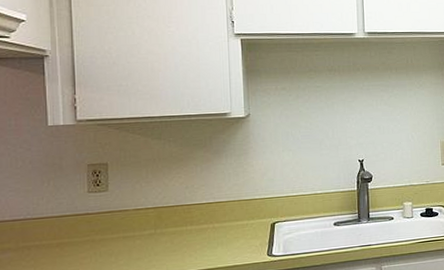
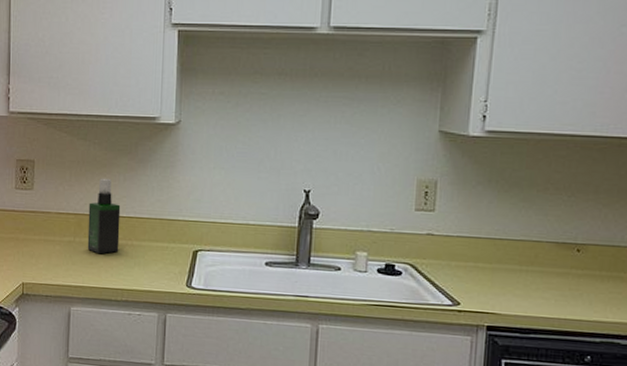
spray bottle: none [168,171,201,241] -> present [87,178,121,254]

